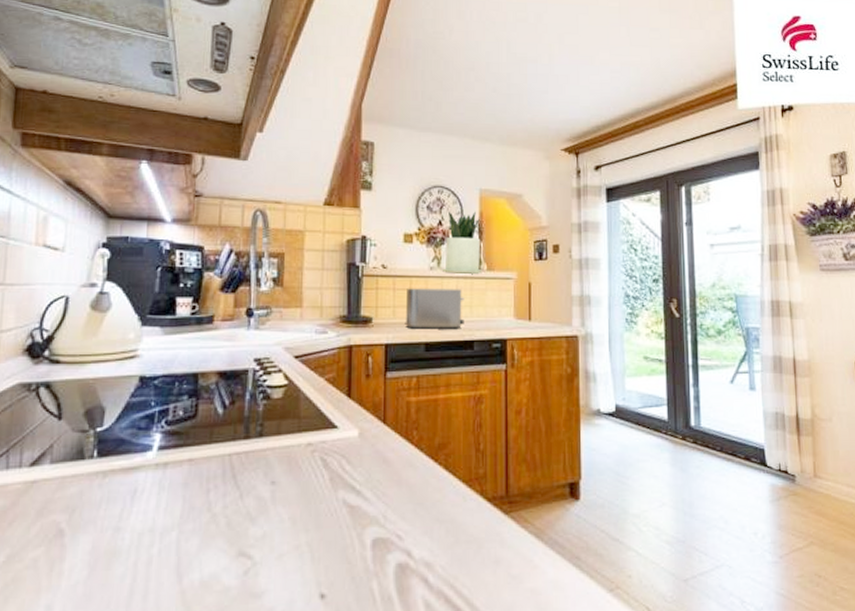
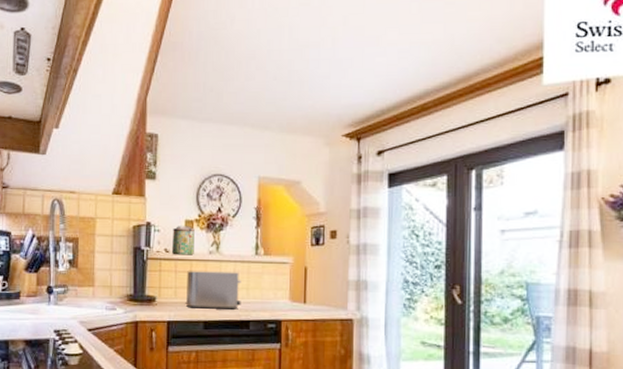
canister: none [389,240,414,272] -> present [171,226,195,256]
planter: present [441,211,482,275] -> none [220,198,259,259]

